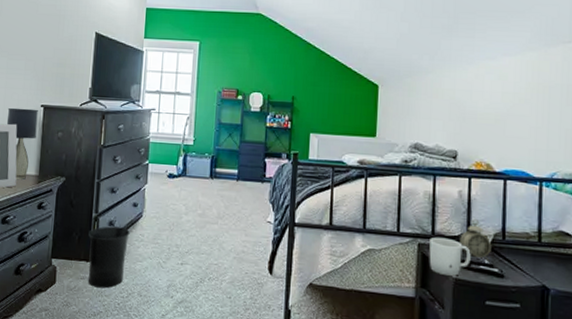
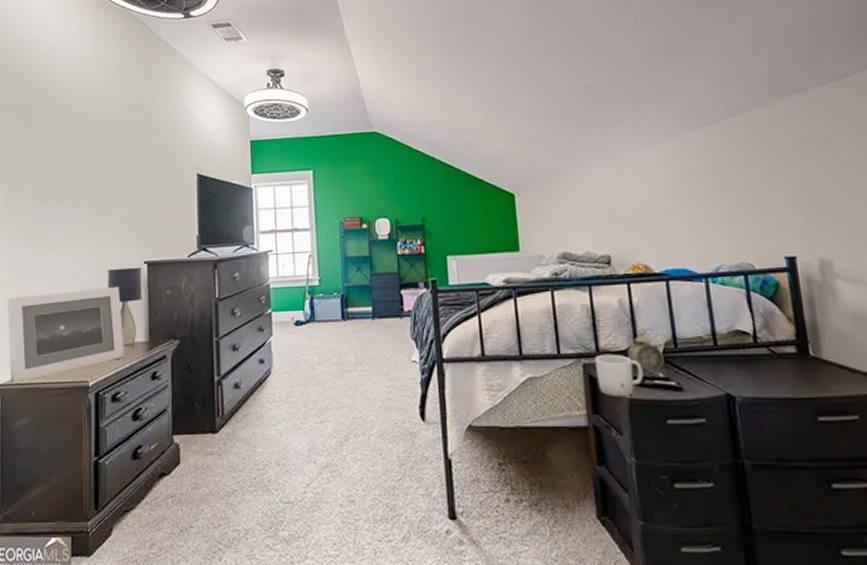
waste bin: present [88,226,130,288] -> none [212,389,259,462]

